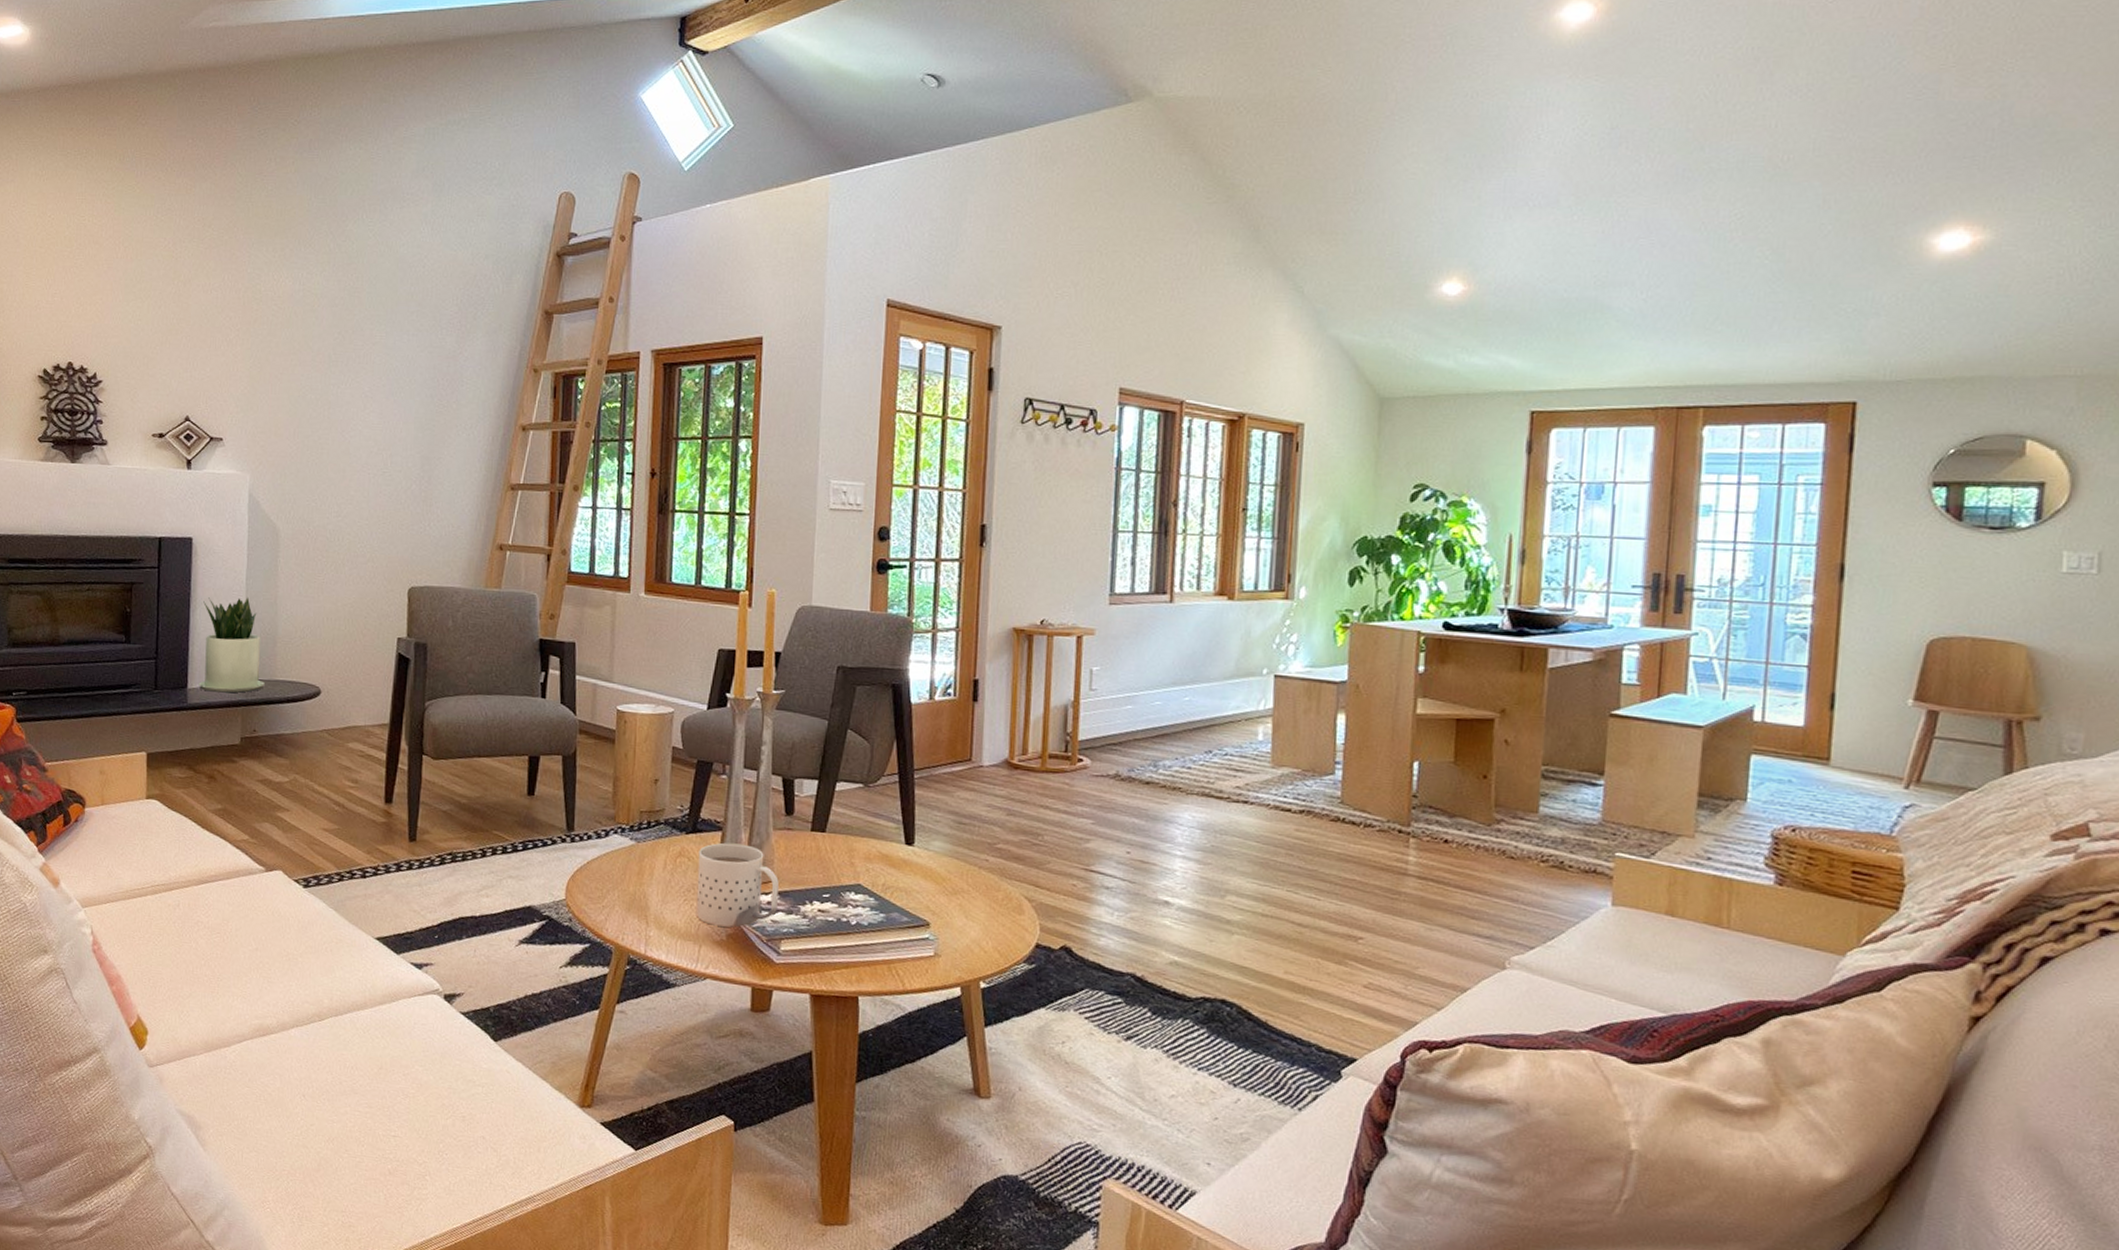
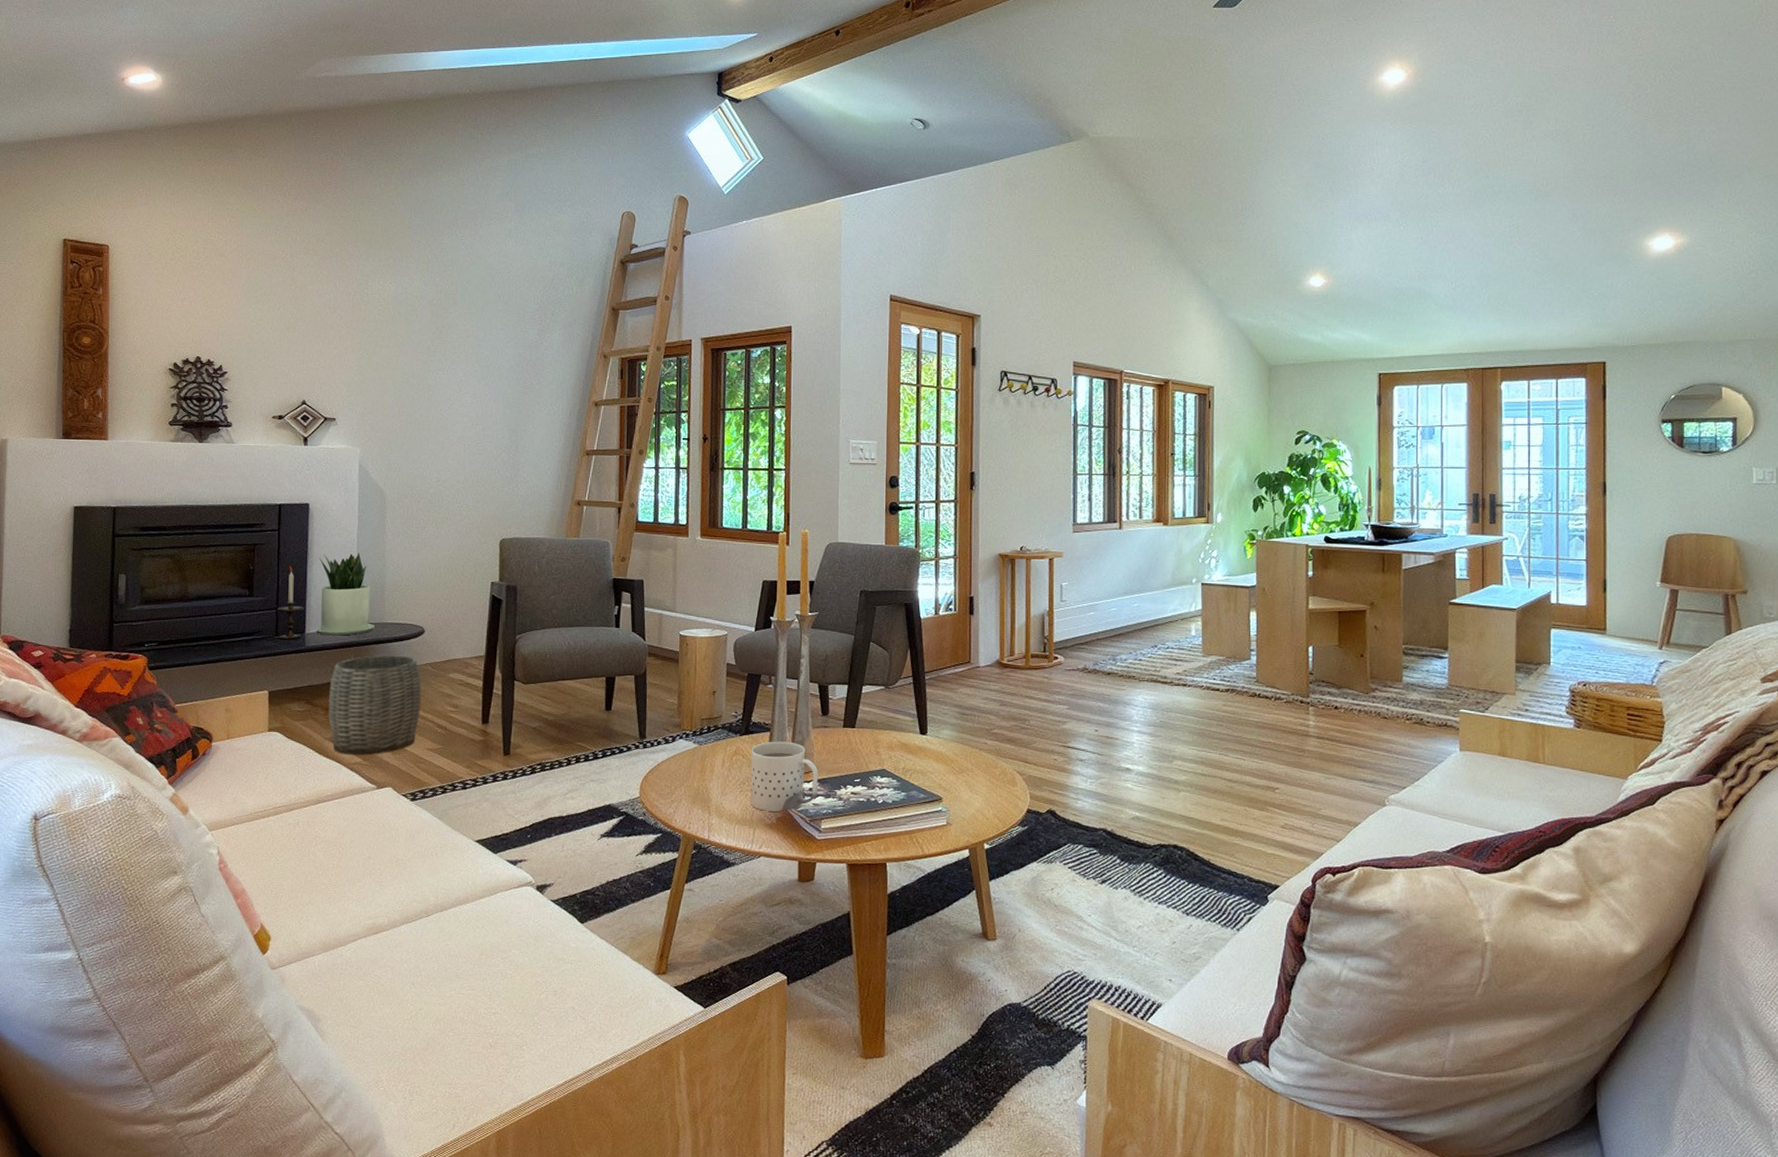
candlestick: none [157,610,186,695] -> present [278,566,303,640]
woven basket: none [213,717,317,833] -> present [328,655,422,756]

